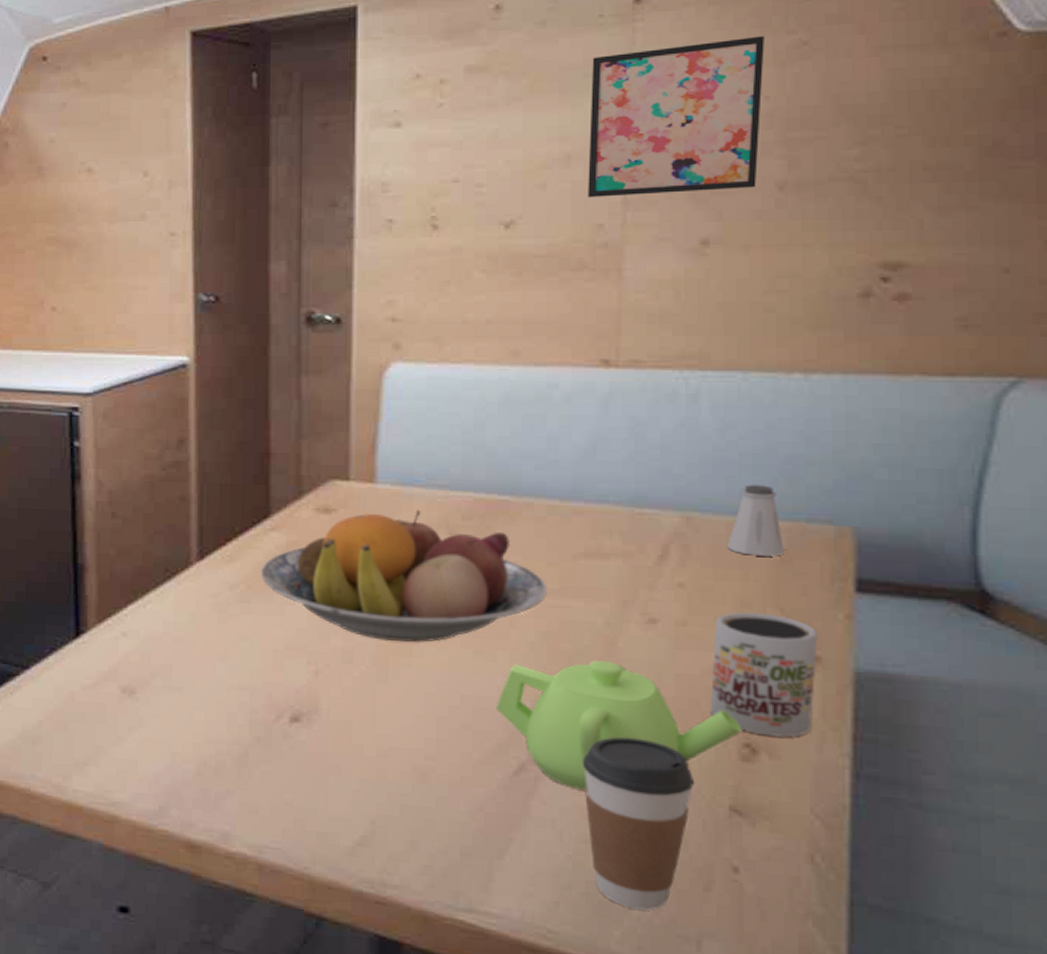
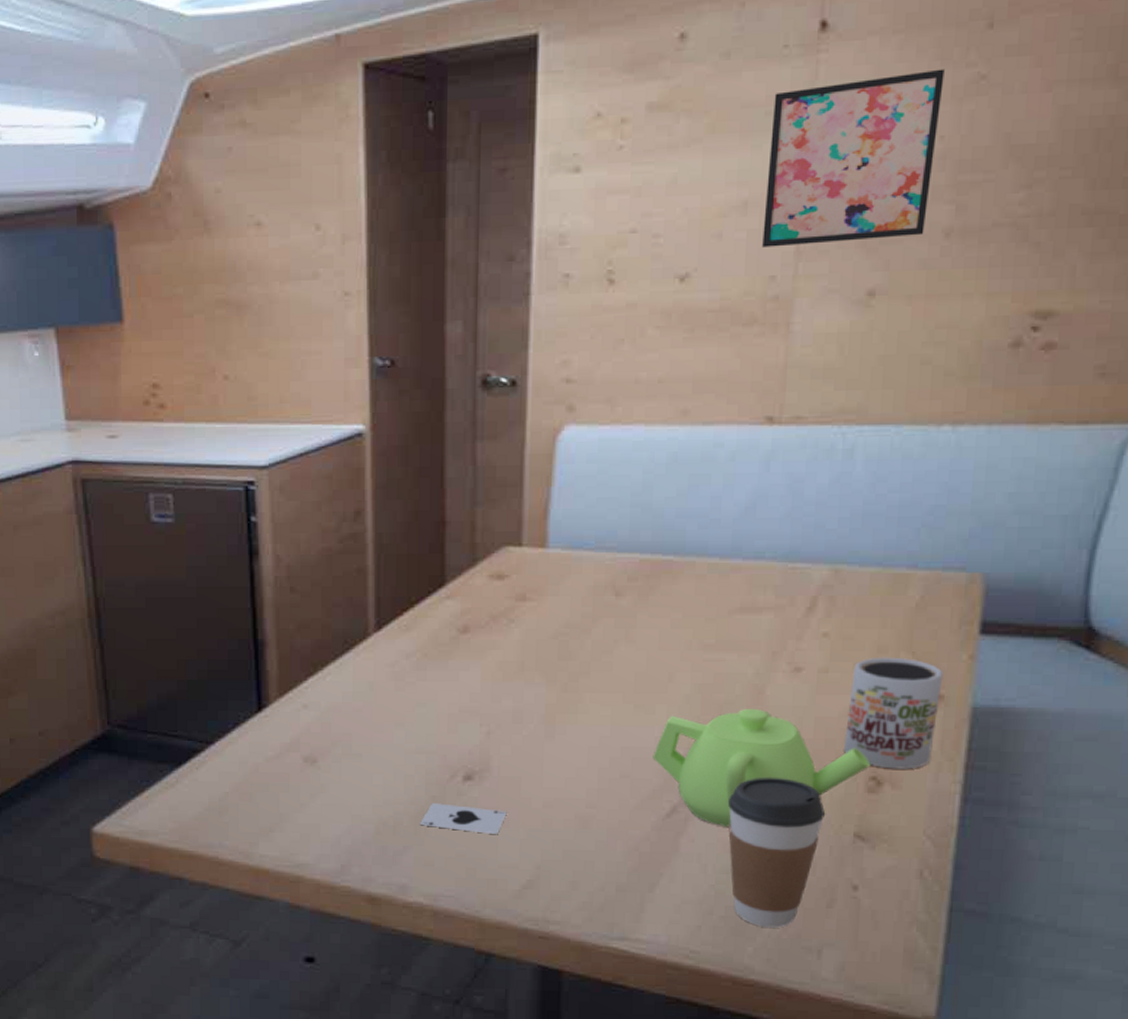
playing card: none [243,744,338,783] -> present [419,803,507,834]
fruit bowl: present [261,510,547,642] -> none [437,573,704,700]
saltshaker: present [726,485,784,557] -> none [869,536,921,604]

